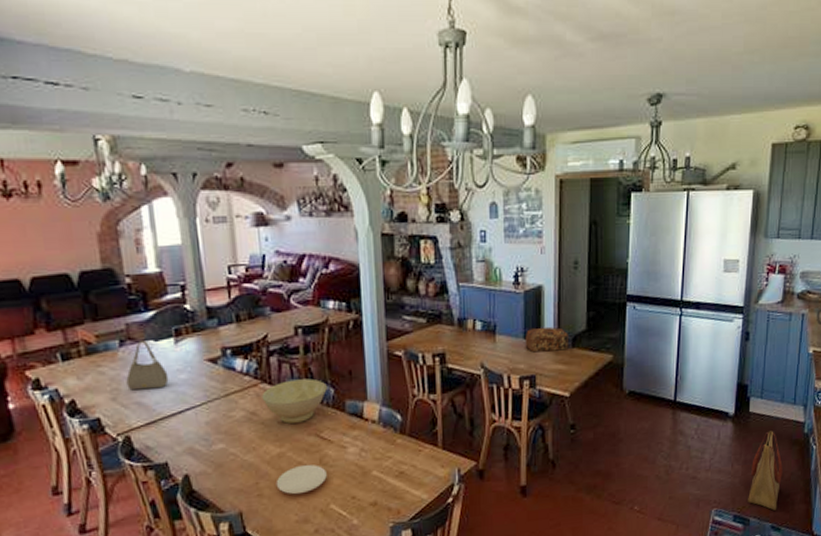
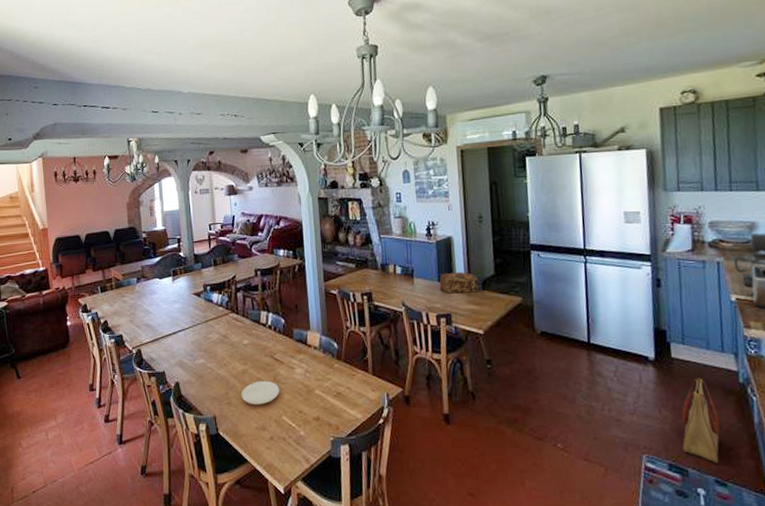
handbag: present [126,341,169,391] -> none [140,279,168,315]
bowl: present [261,378,327,425] -> none [231,310,279,347]

